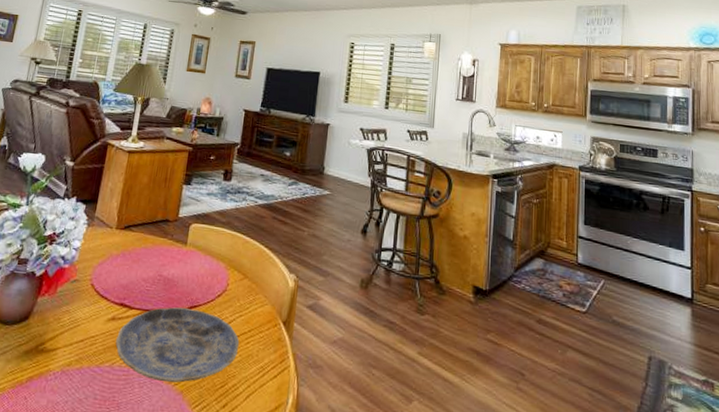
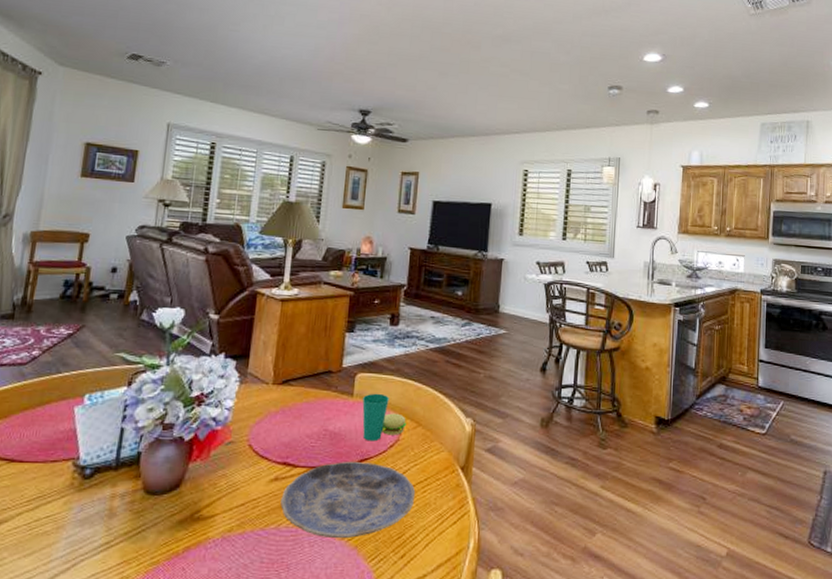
cup: none [193,243,234,290] -> present [362,393,406,442]

